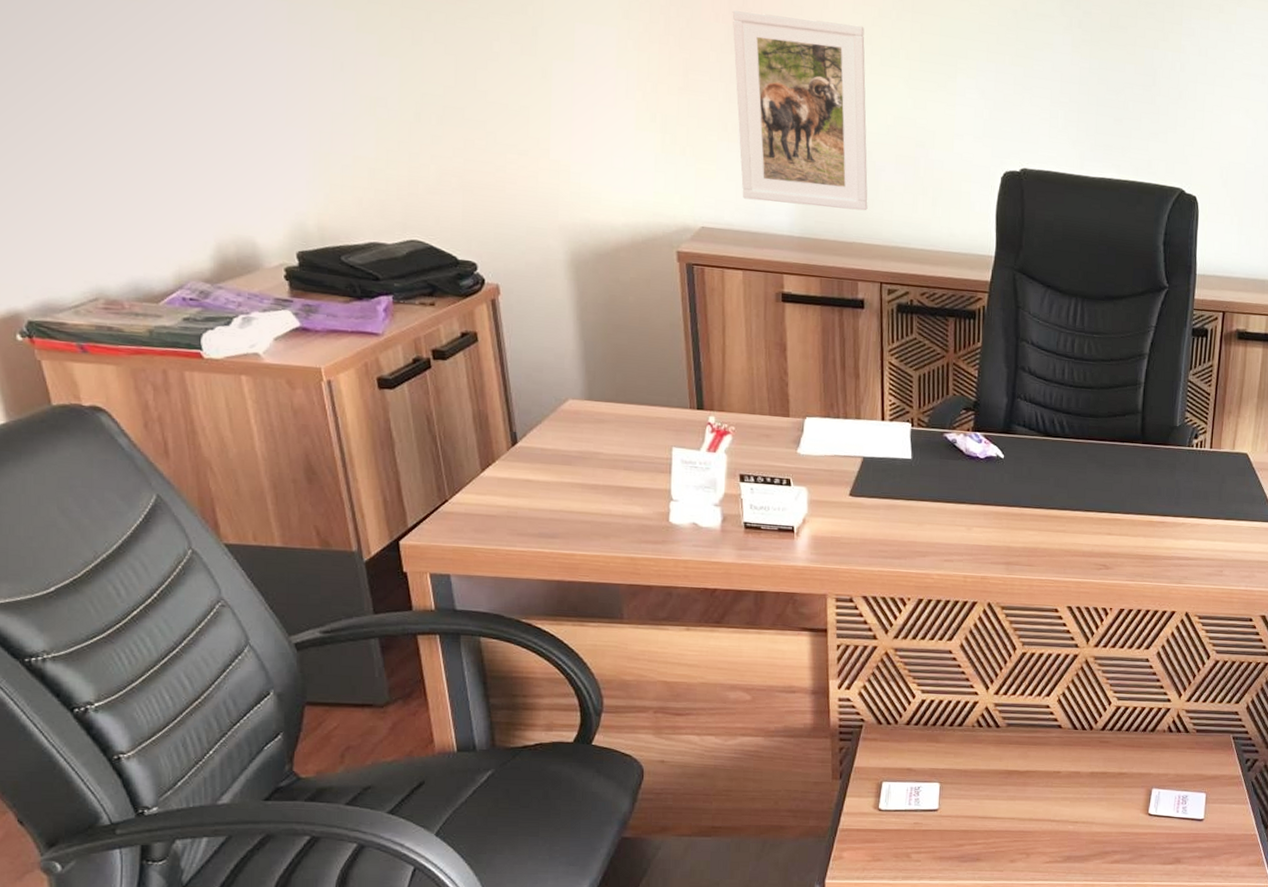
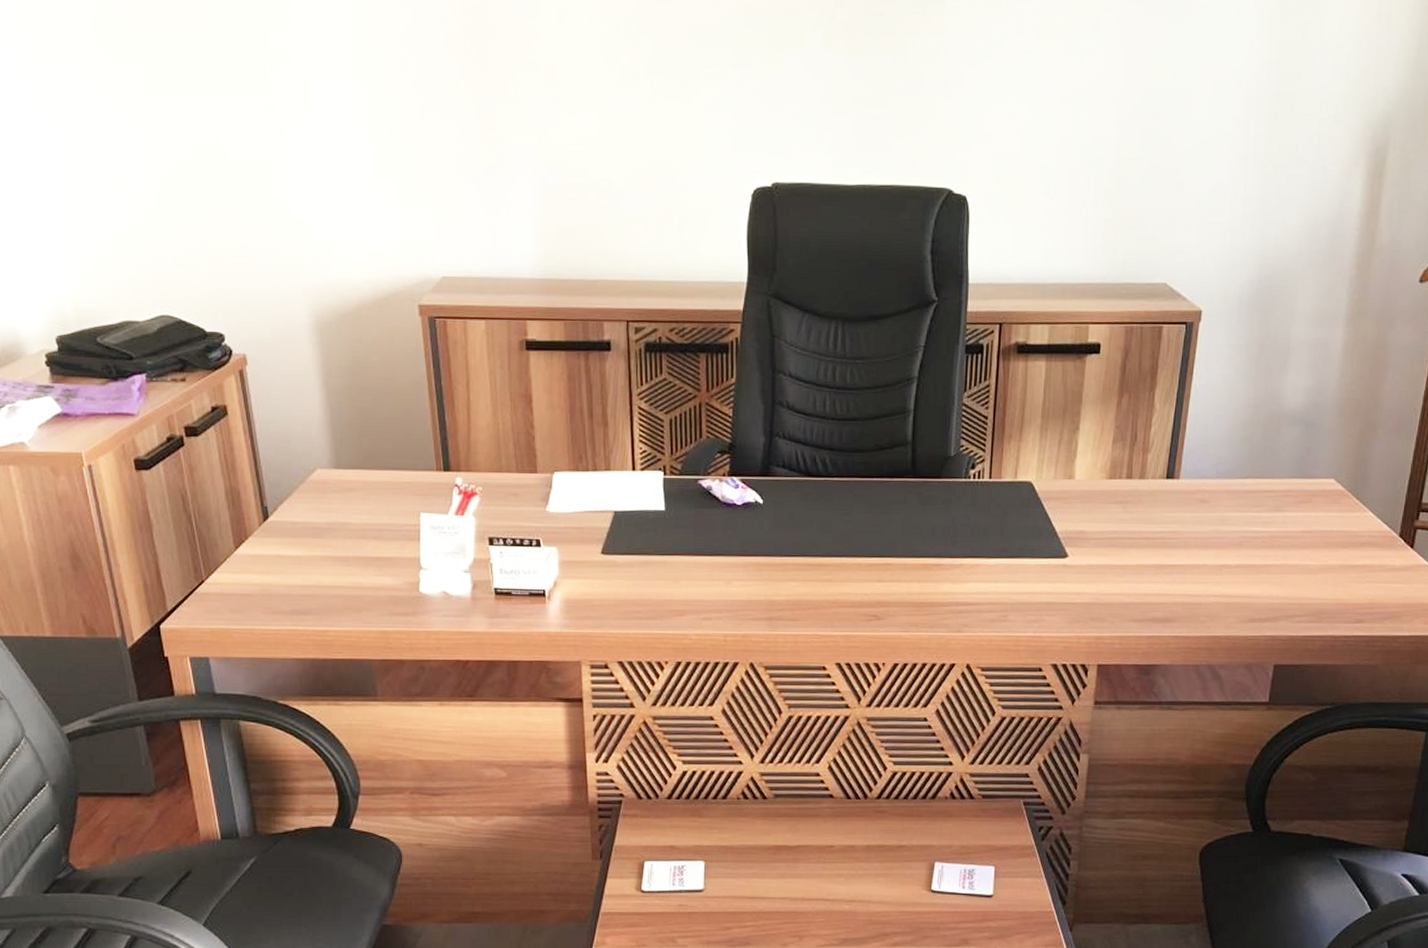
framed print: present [732,10,868,211] -> none [466,41,611,245]

